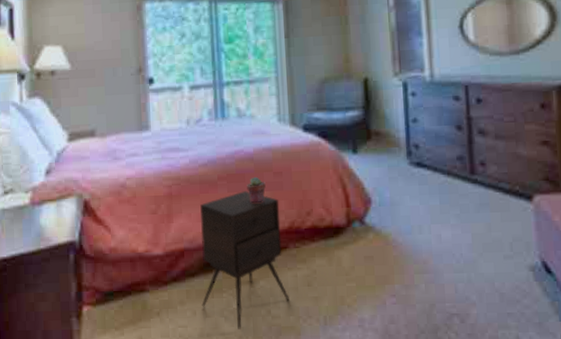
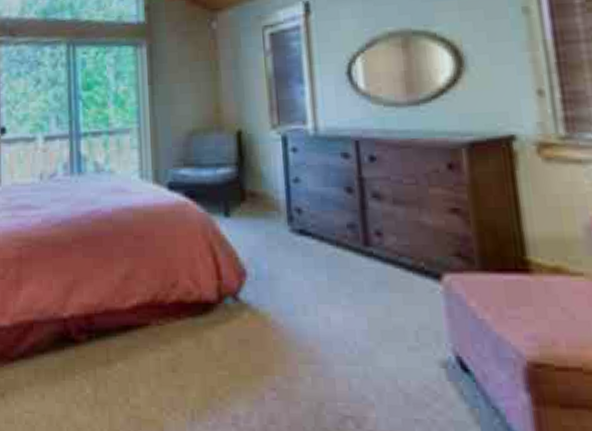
side table: present [200,191,289,329] -> none [51,256,151,419]
potted succulent: present [247,176,266,204] -> none [104,240,125,272]

